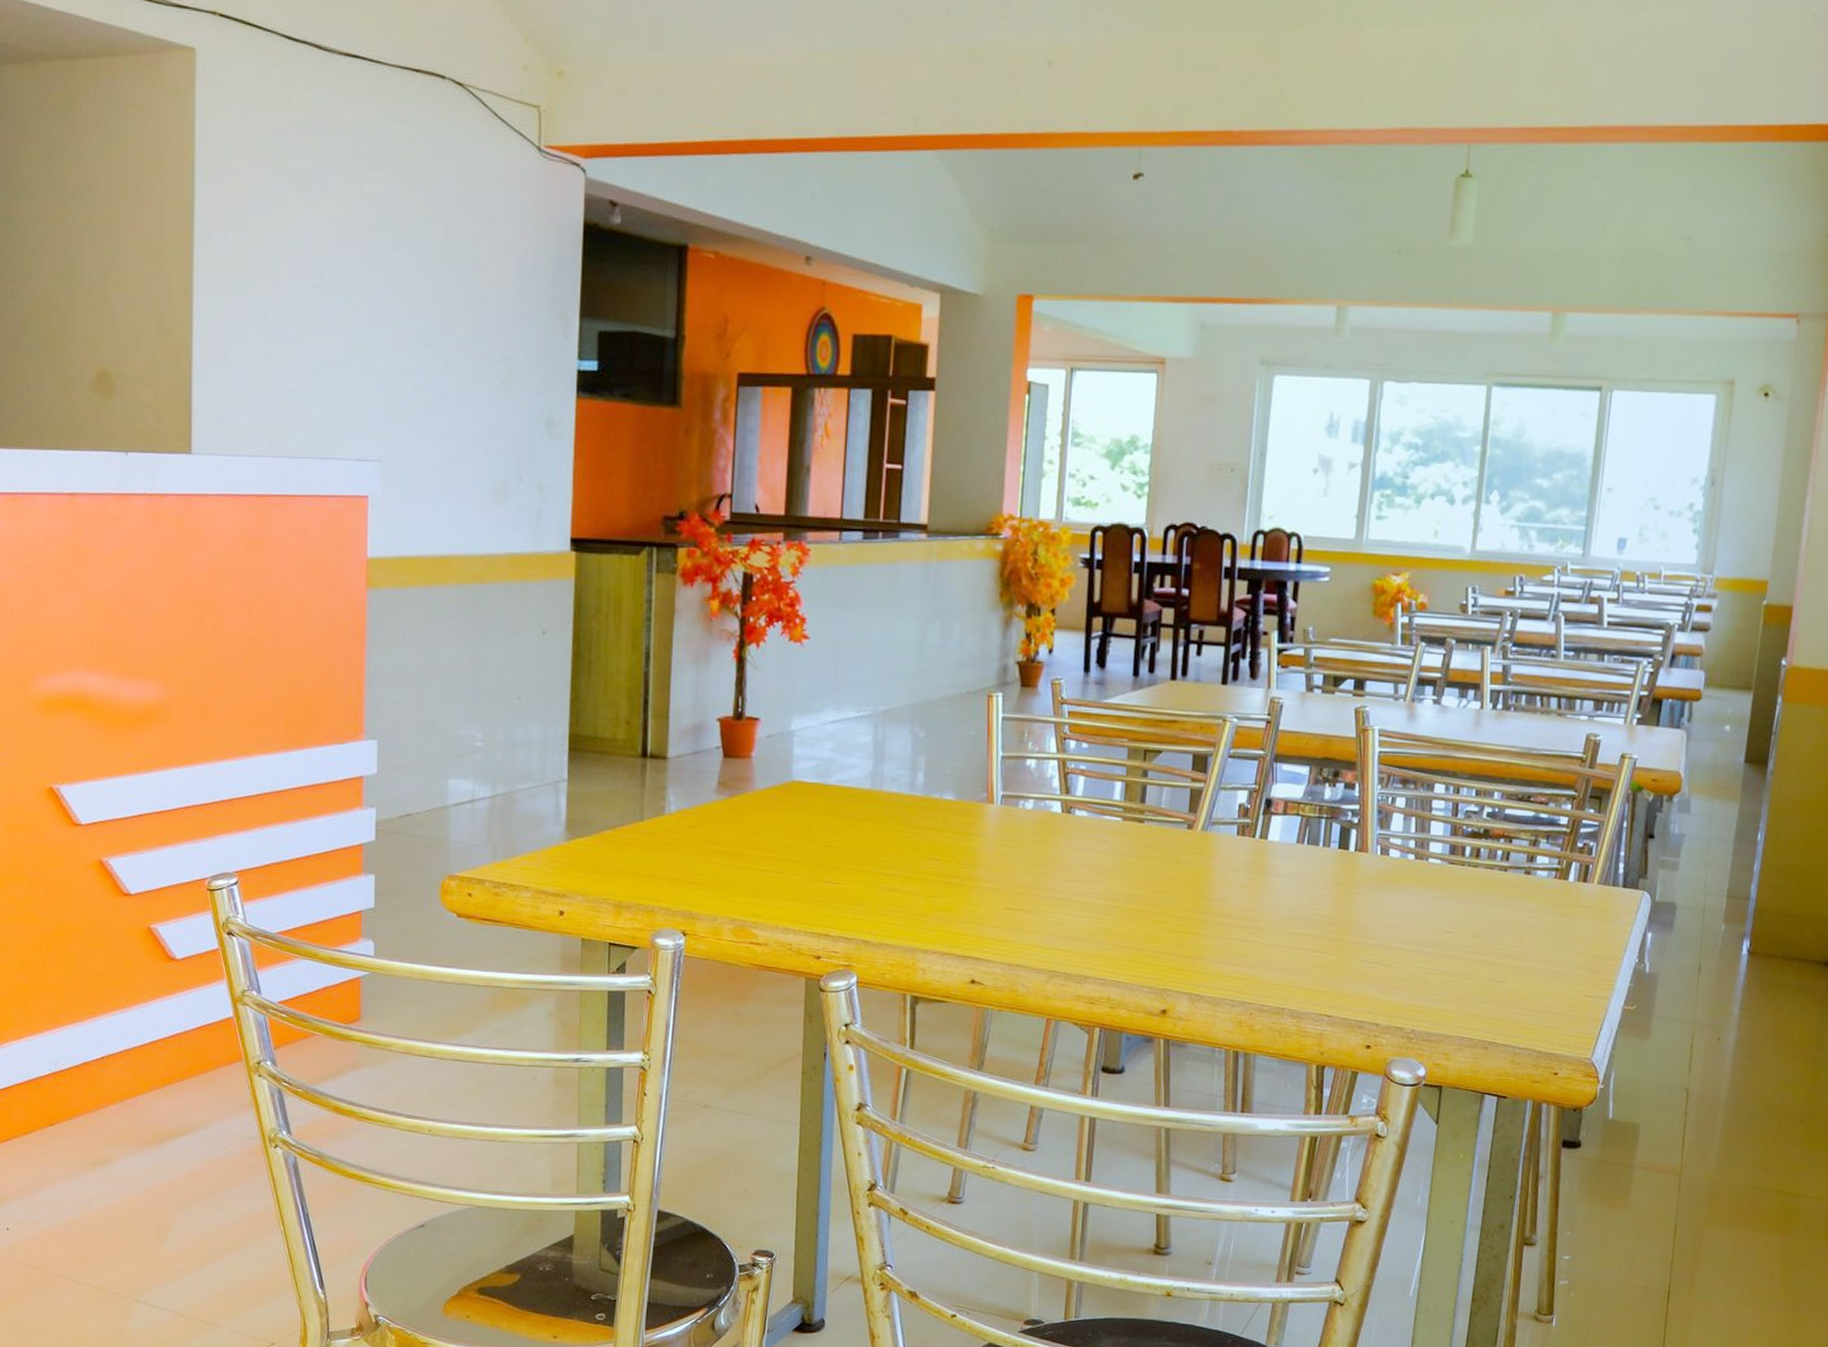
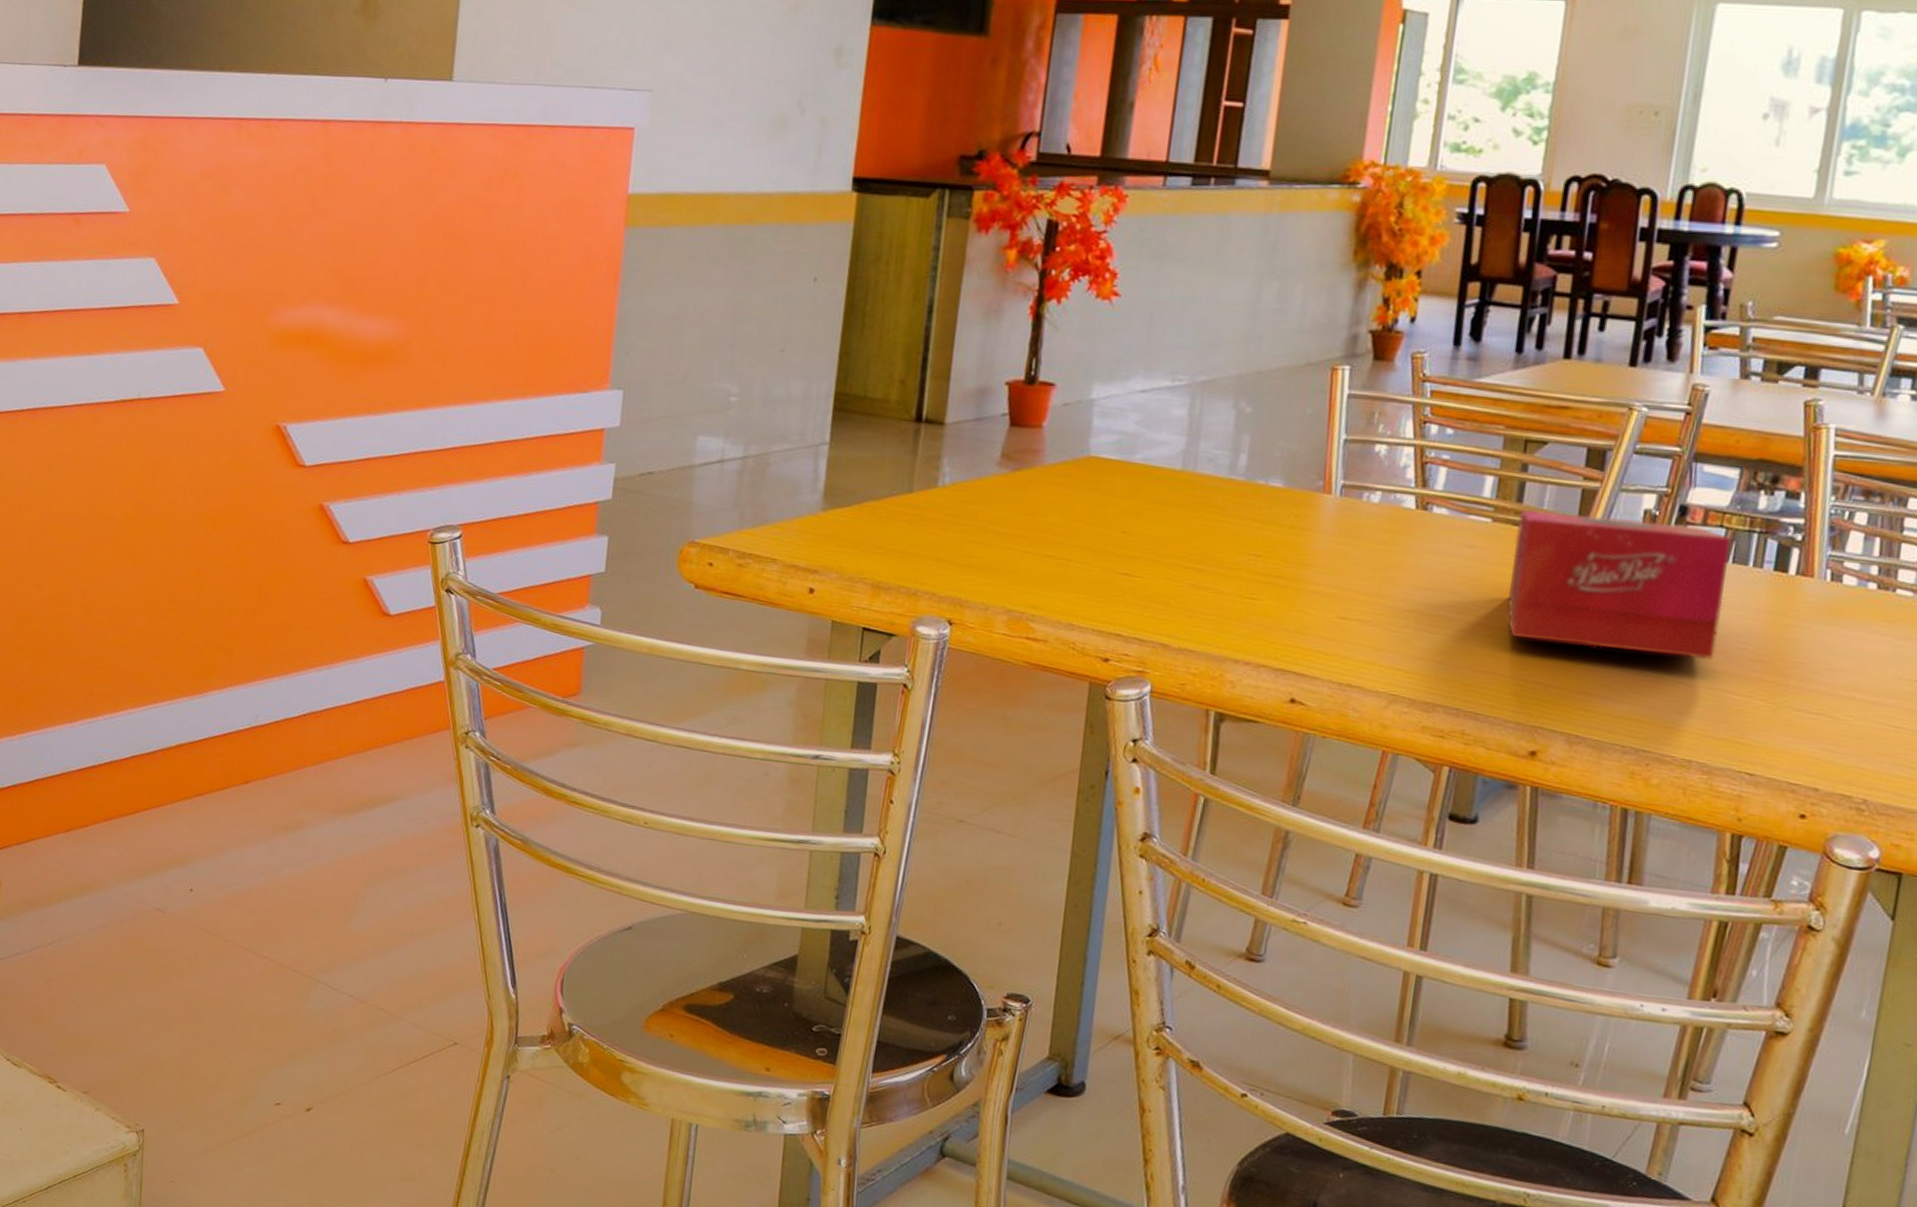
tissue box: none [1138,808,1306,924] -> present [1508,509,1732,659]

